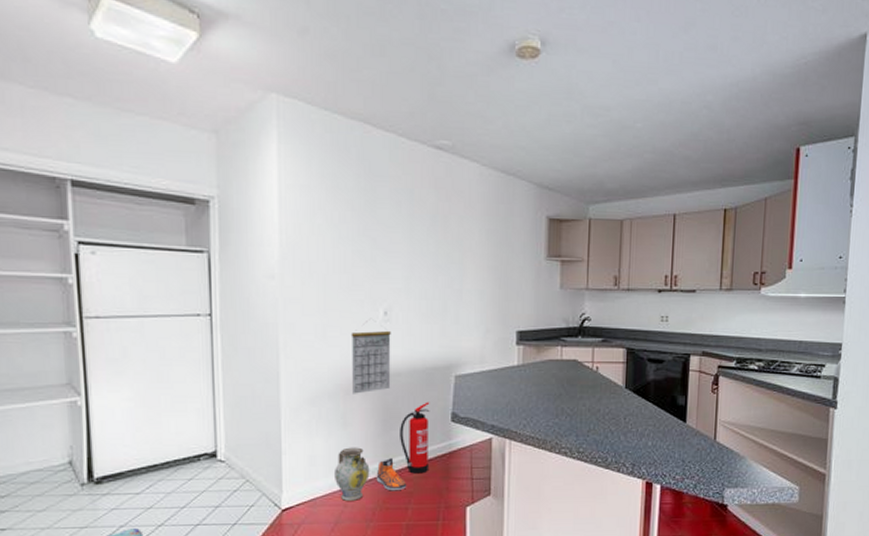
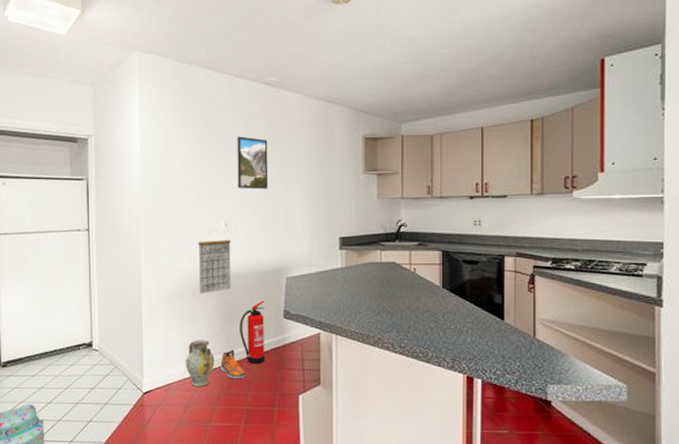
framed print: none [400,209,437,273] -> present [237,136,269,190]

